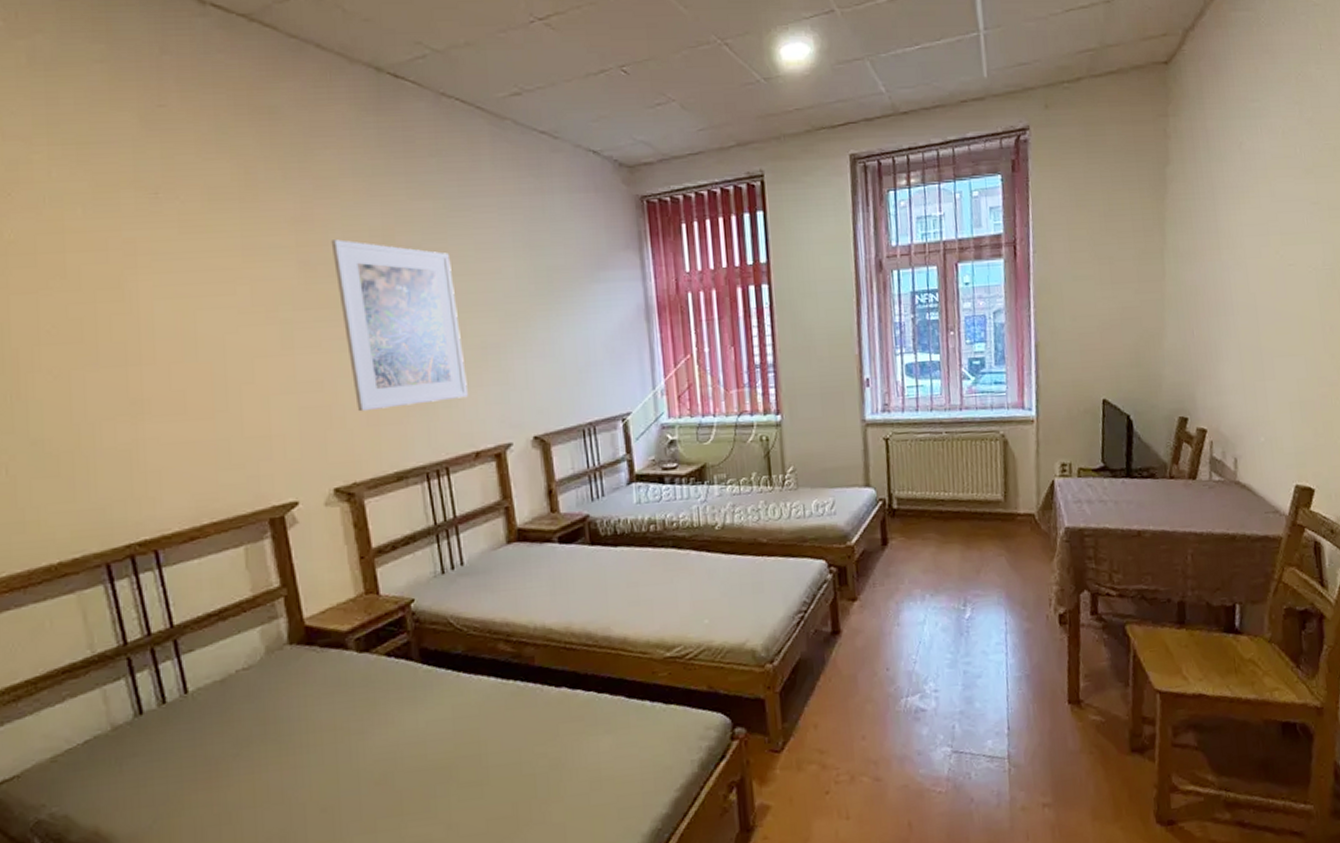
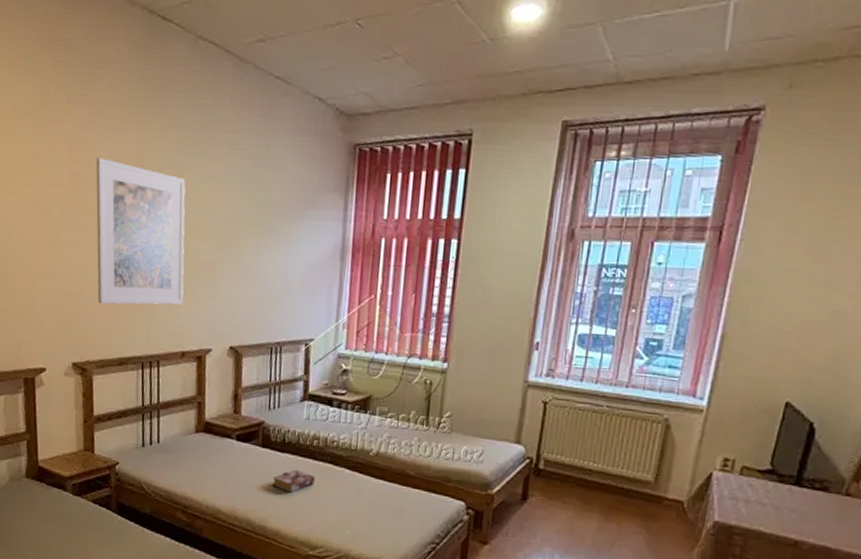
book: none [610,562,659,591] -> present [273,469,315,493]

